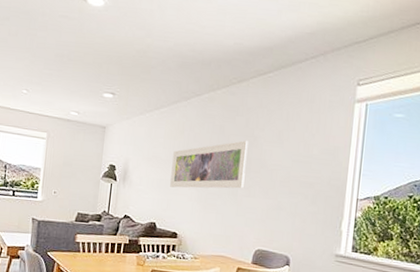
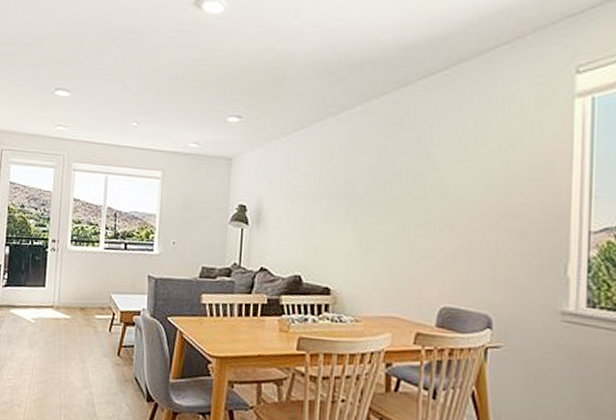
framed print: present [170,141,248,189] -> none [317,162,421,230]

